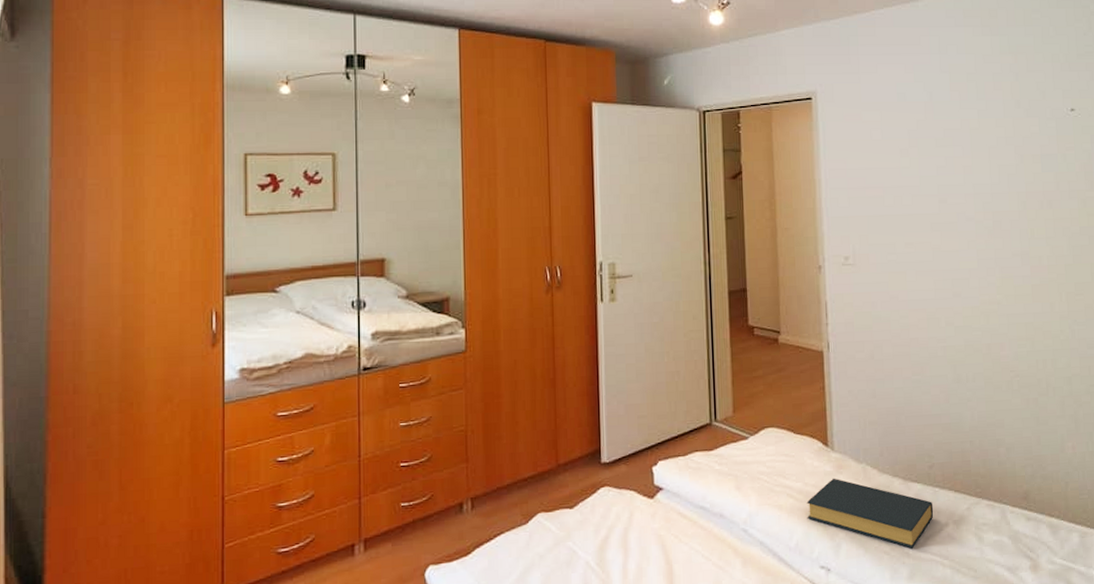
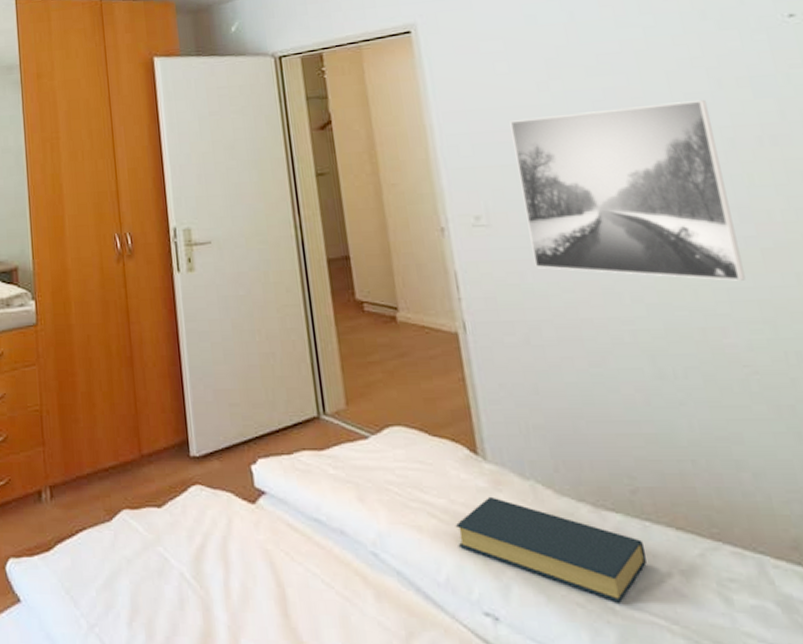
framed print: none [878,171,1020,309] -> present [509,100,746,281]

